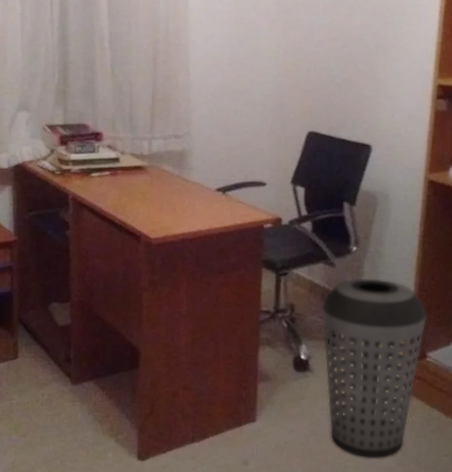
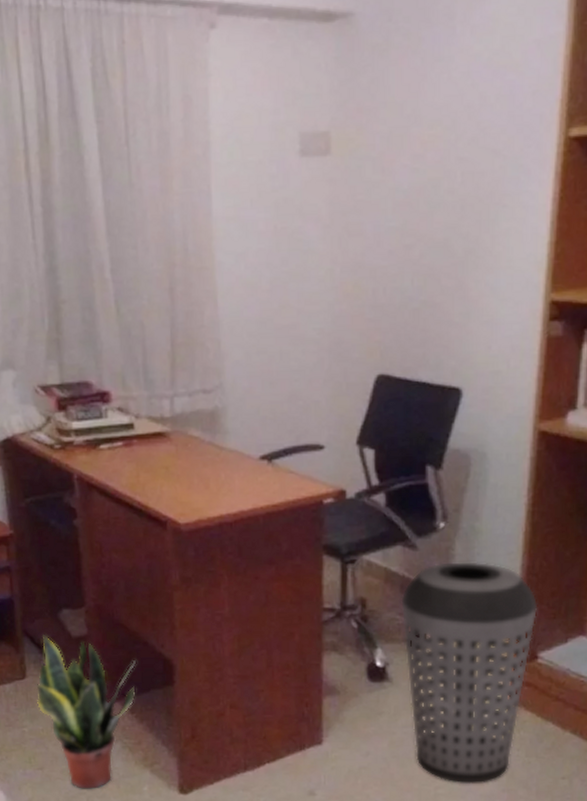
potted plant: none [24,323,109,454] -> present [36,635,136,789]

